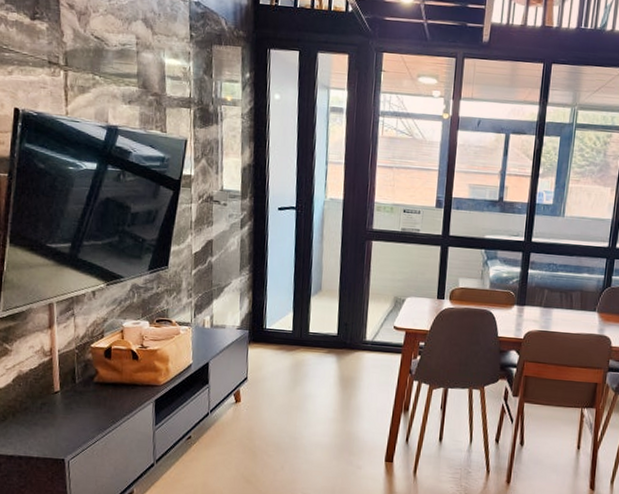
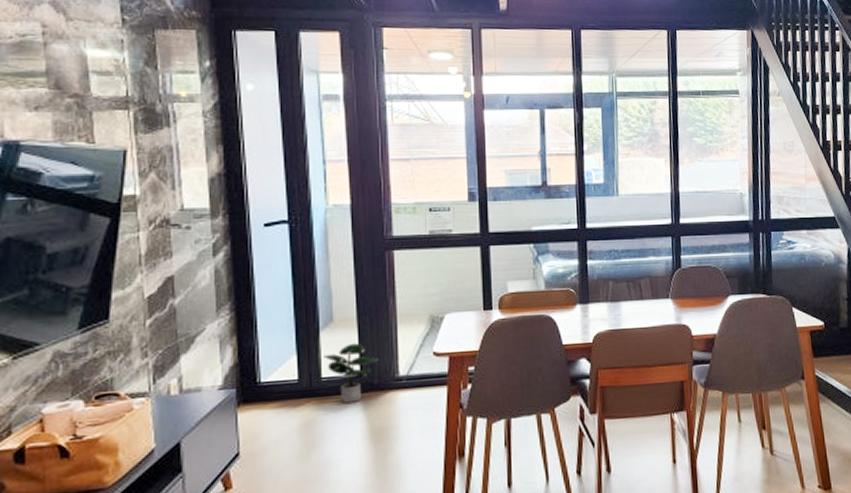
potted plant: none [312,309,352,355] -> present [323,343,378,403]

